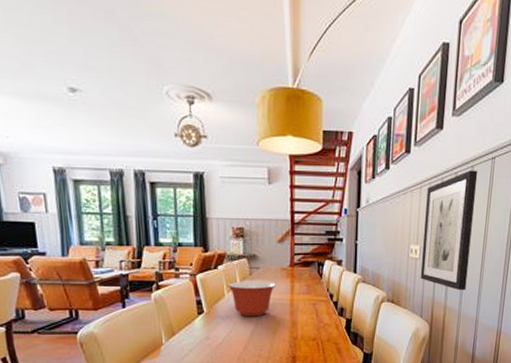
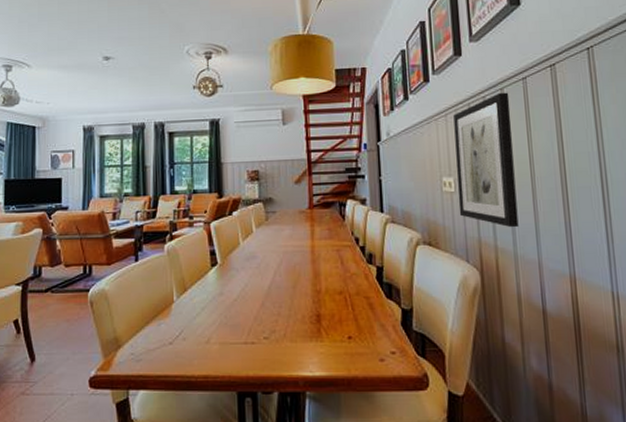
mixing bowl: present [228,281,276,317] -> none [243,226,294,268]

